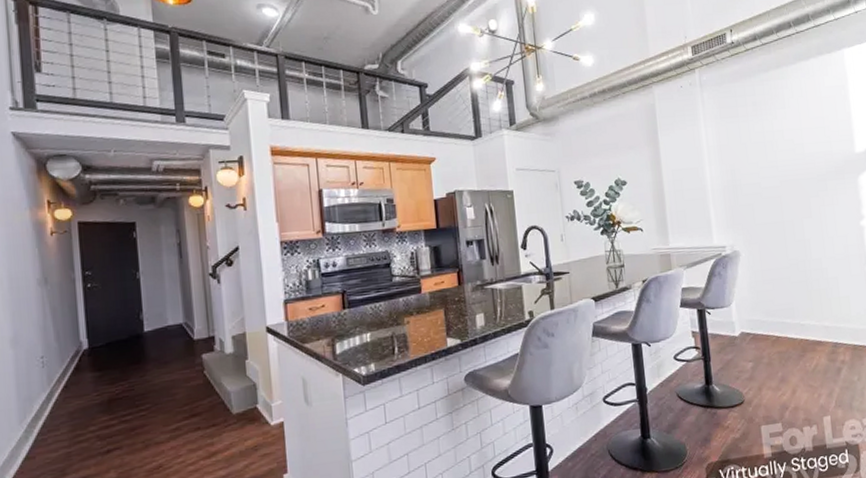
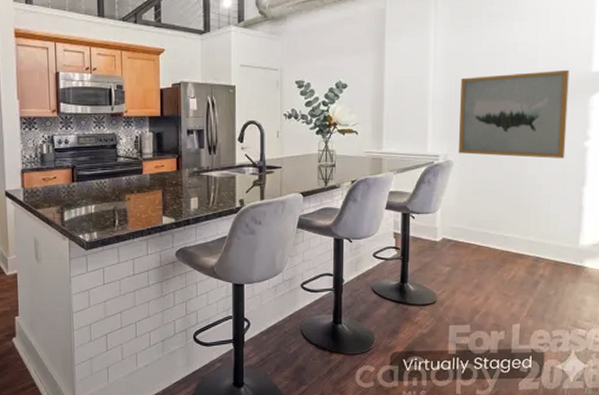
wall art: none [736,152,845,243] -> present [458,69,569,158]

